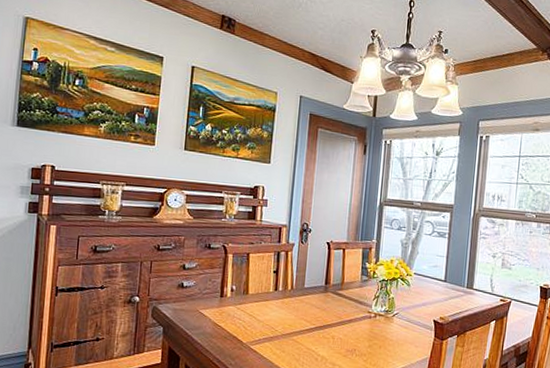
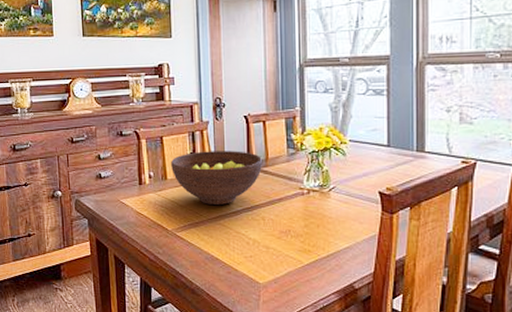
fruit bowl: none [254,270,339,322] -> present [171,151,263,205]

